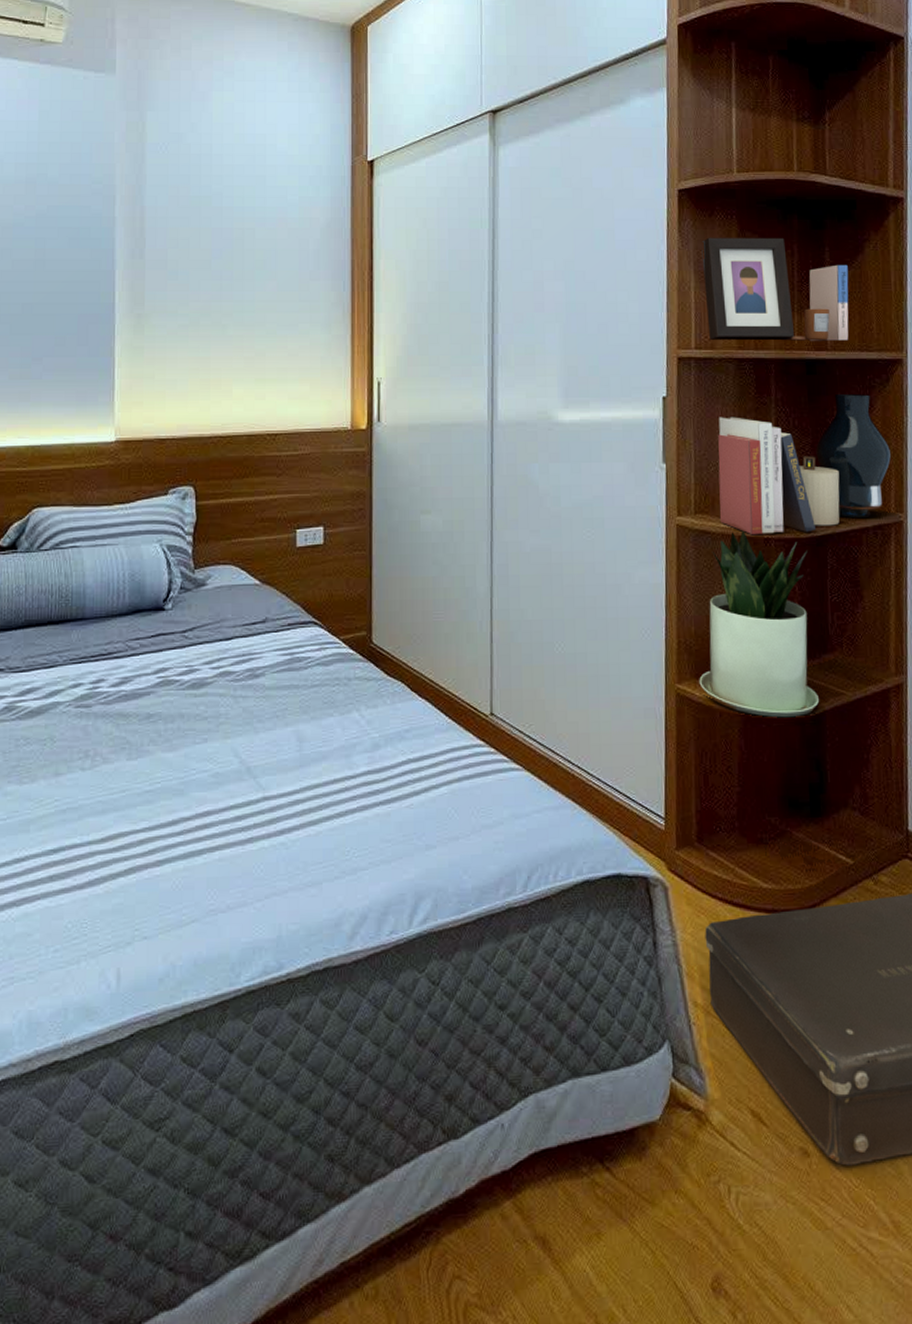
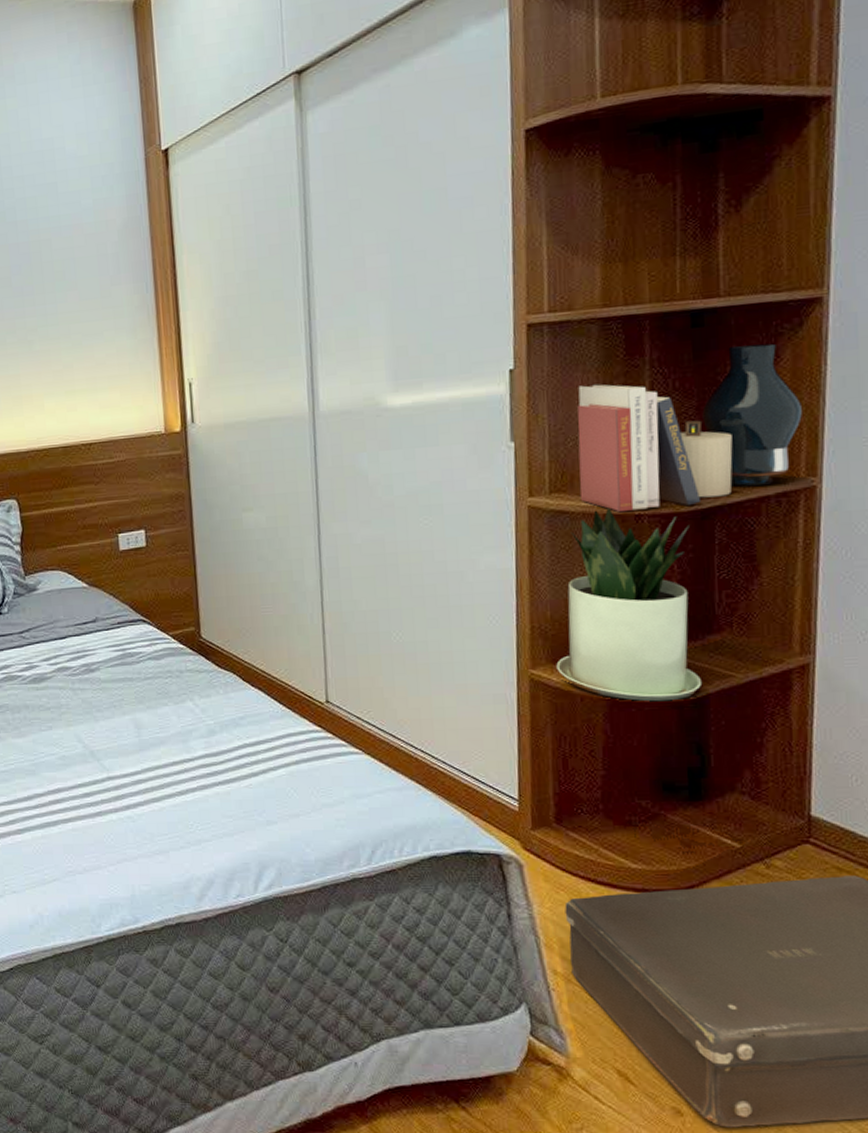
picture frame: present [702,237,795,341] -> none [556,168,677,300]
candle: present [783,308,830,341] -> none [660,246,723,292]
book: present [809,264,849,342] -> none [696,190,751,289]

